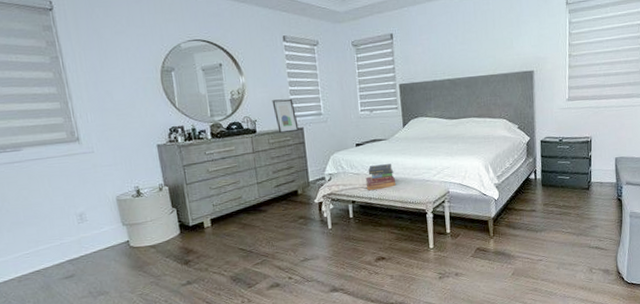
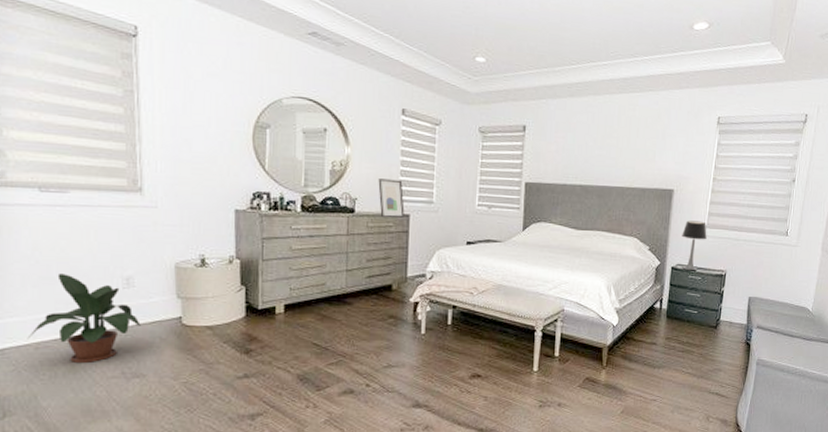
potted plant: none [11,217,97,290] -> present [27,273,141,364]
books: present [365,164,395,191] -> none [471,269,506,297]
table lamp: none [546,95,570,142] -> present [682,220,707,271]

